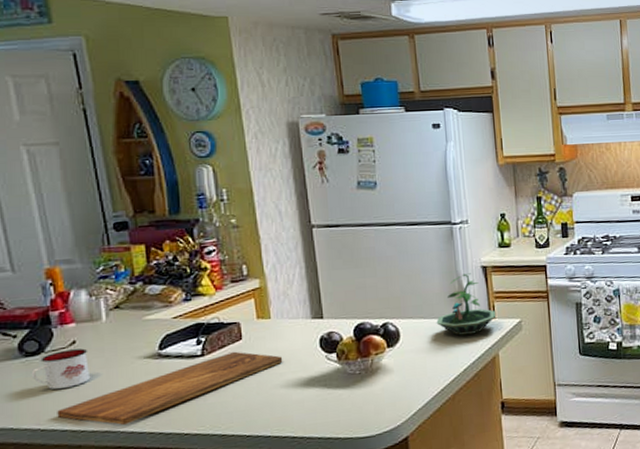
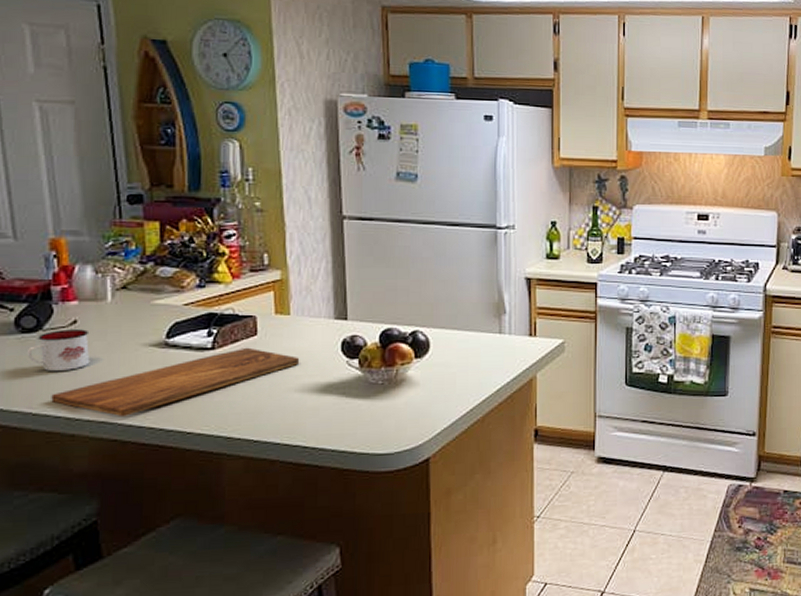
terrarium: present [436,273,496,336] -> none [470,284,537,352]

